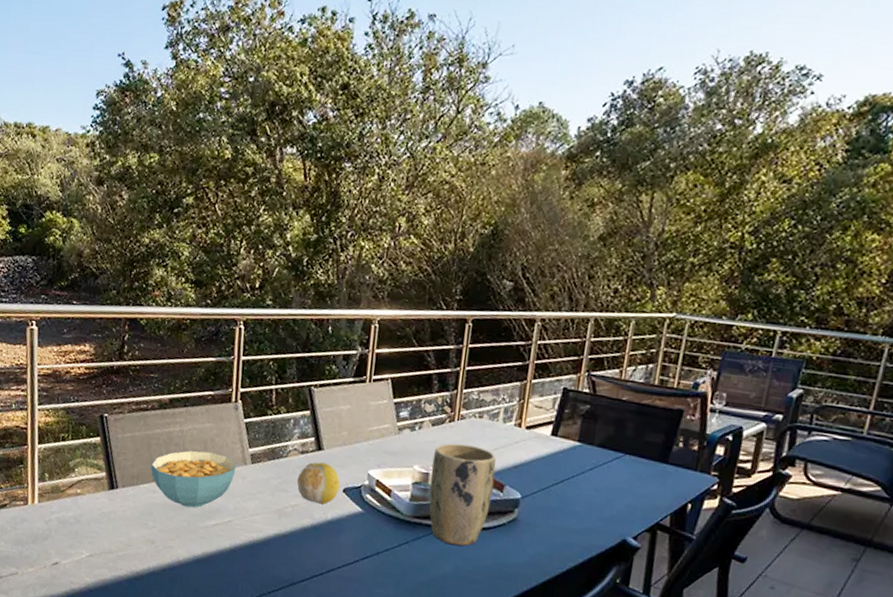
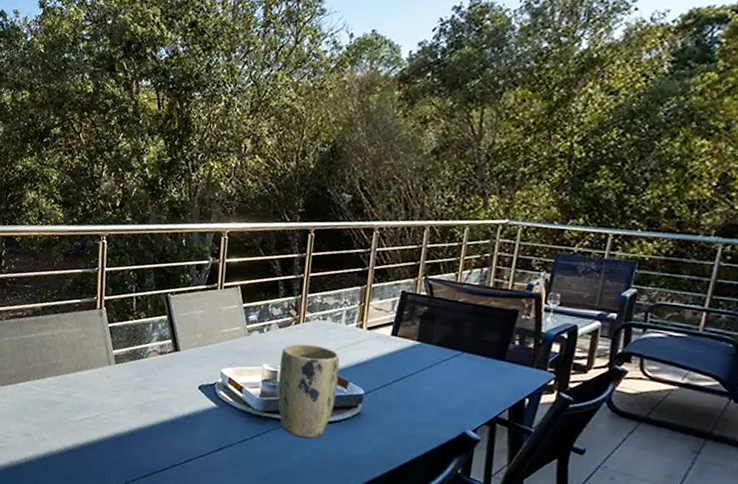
cereal bowl: present [150,450,237,508] -> none [26,352,103,404]
fruit: present [296,462,340,505] -> none [156,362,196,401]

